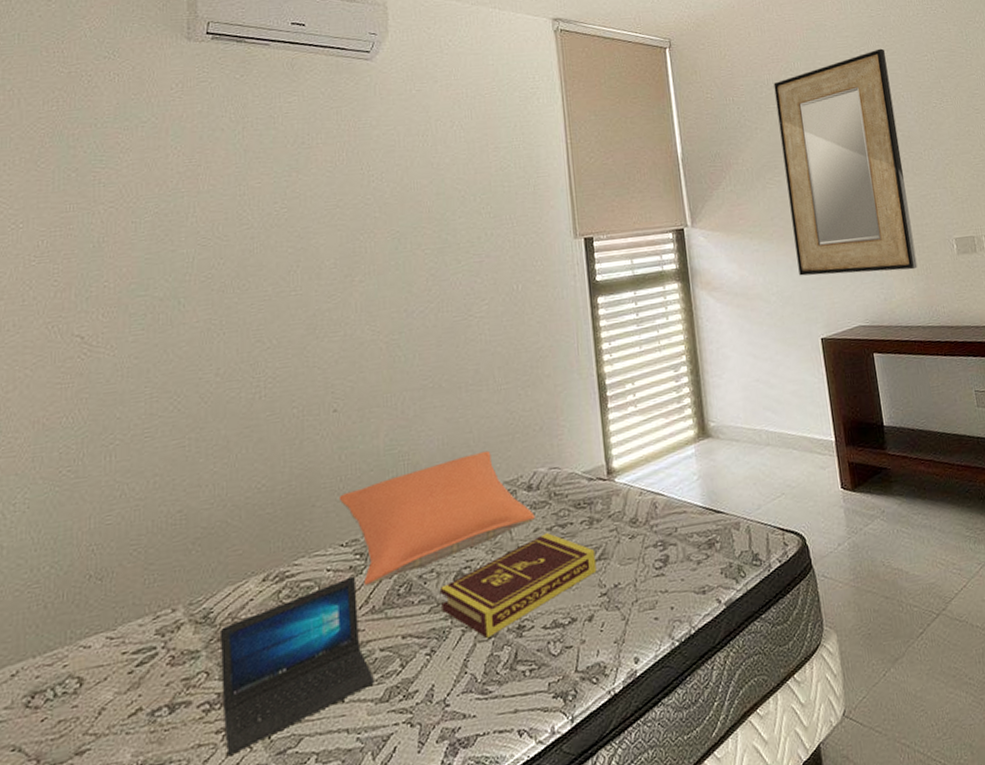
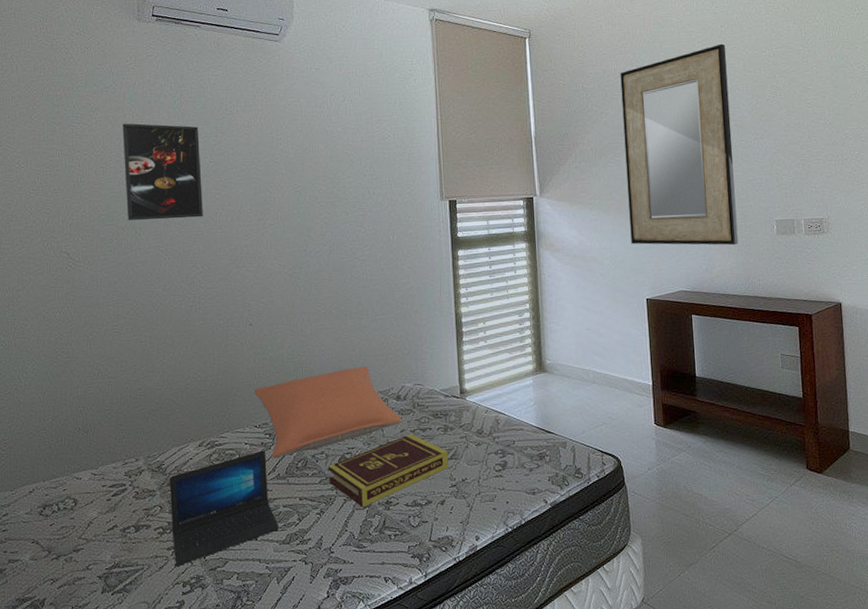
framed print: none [163,164,271,289] -> present [122,123,203,221]

